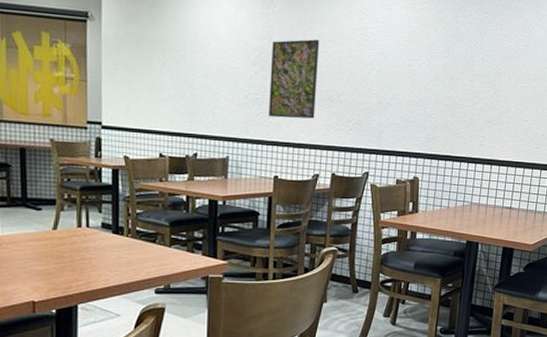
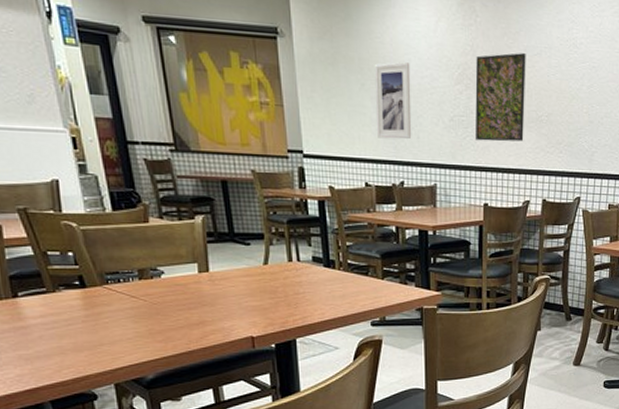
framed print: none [174,45,210,114] -> present [374,62,412,139]

